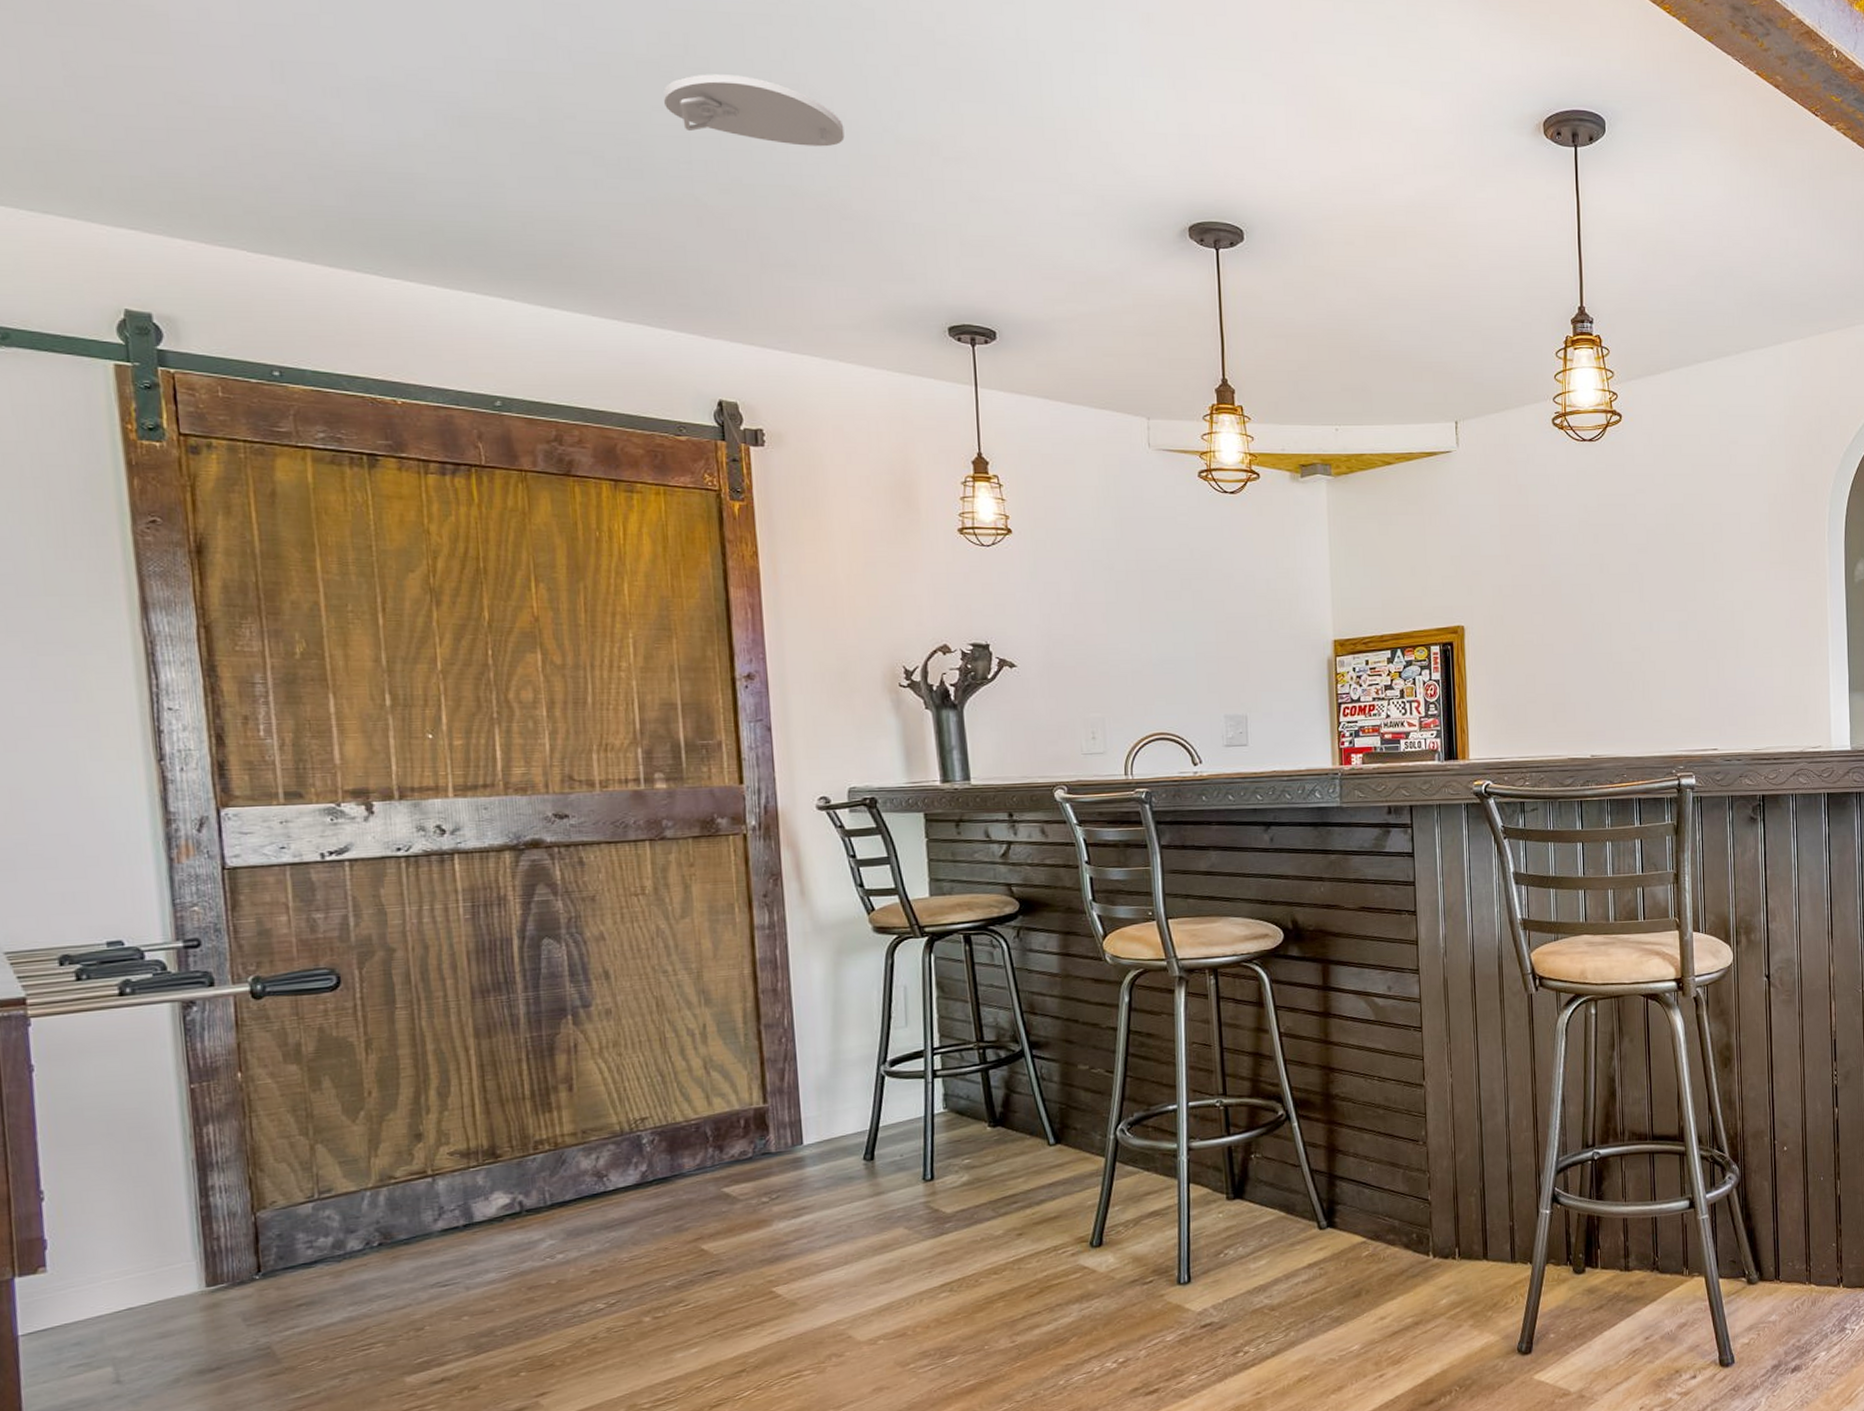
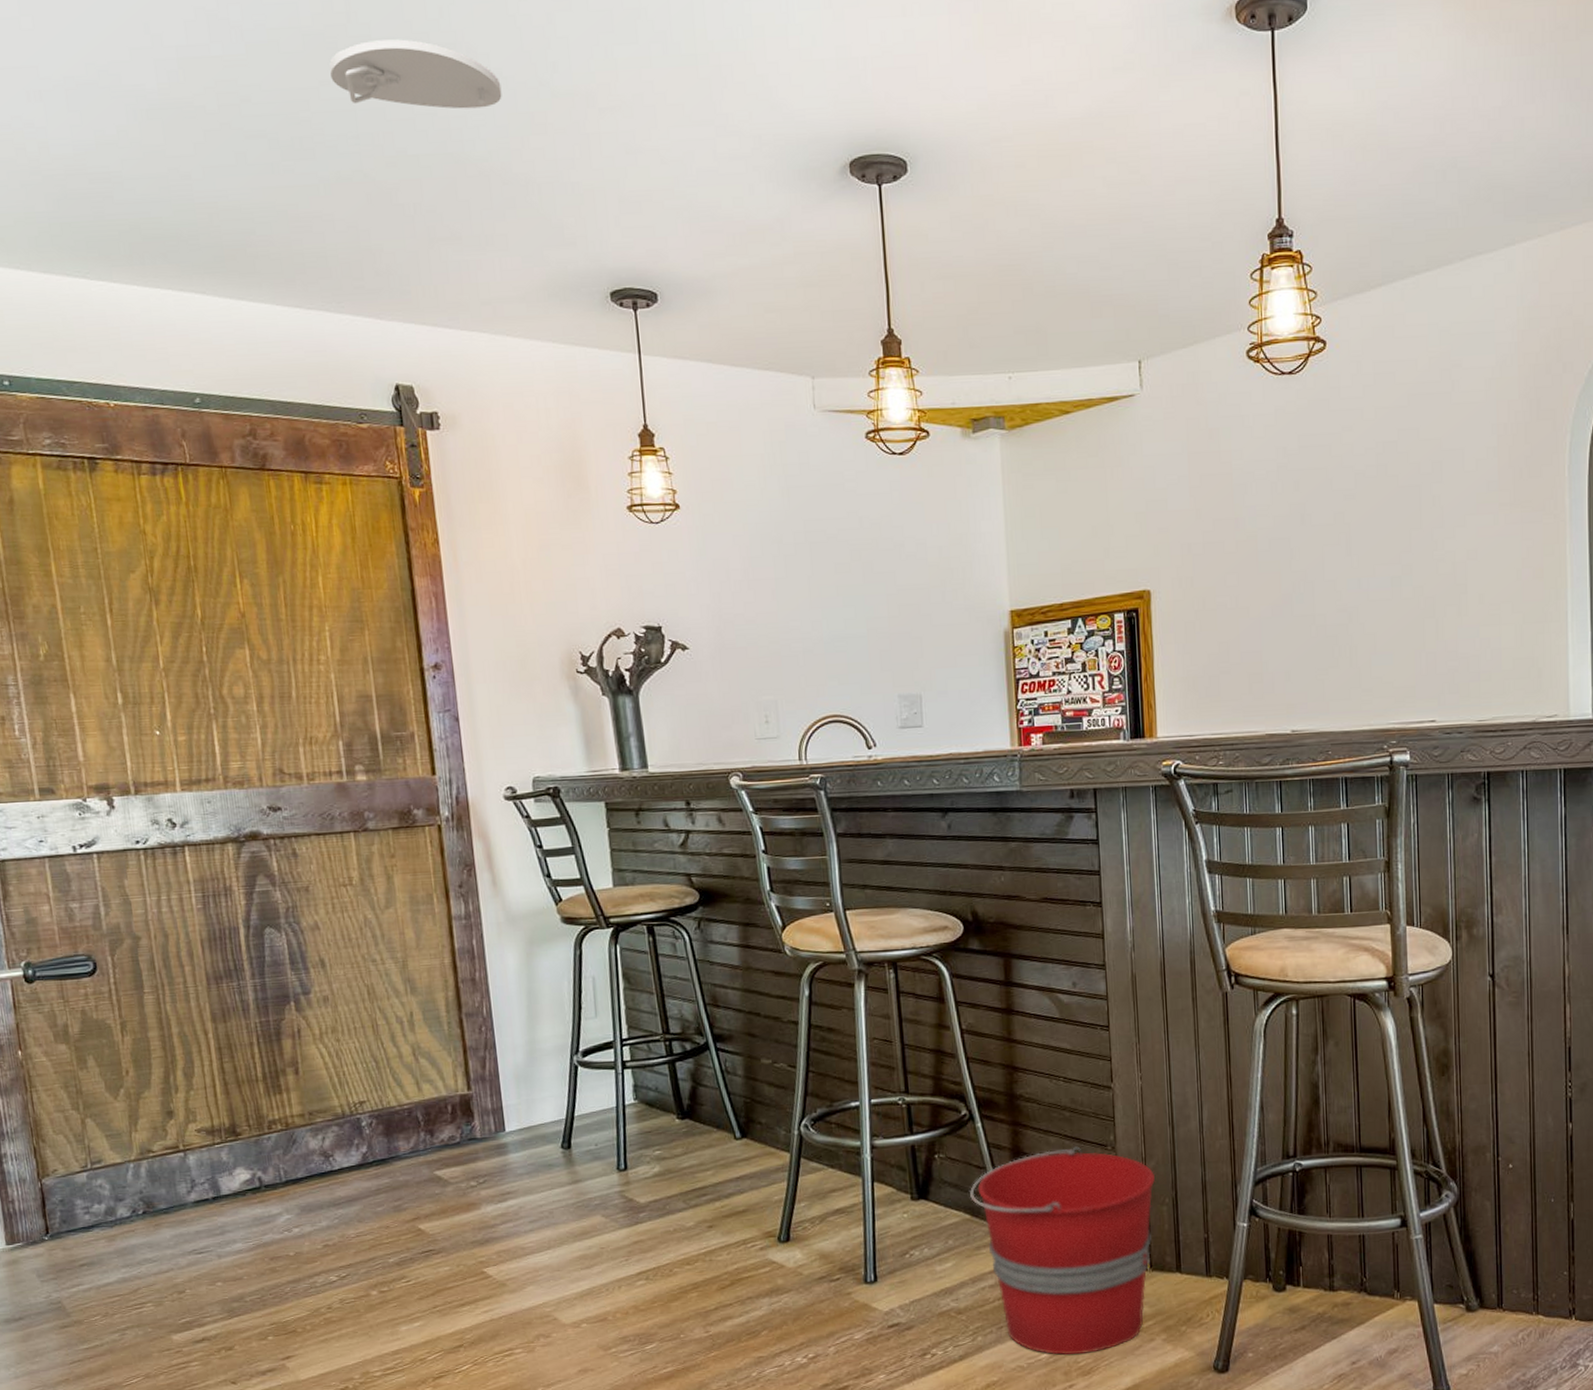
bucket: none [1285,1142,1464,1346] -> present [970,1146,1155,1355]

